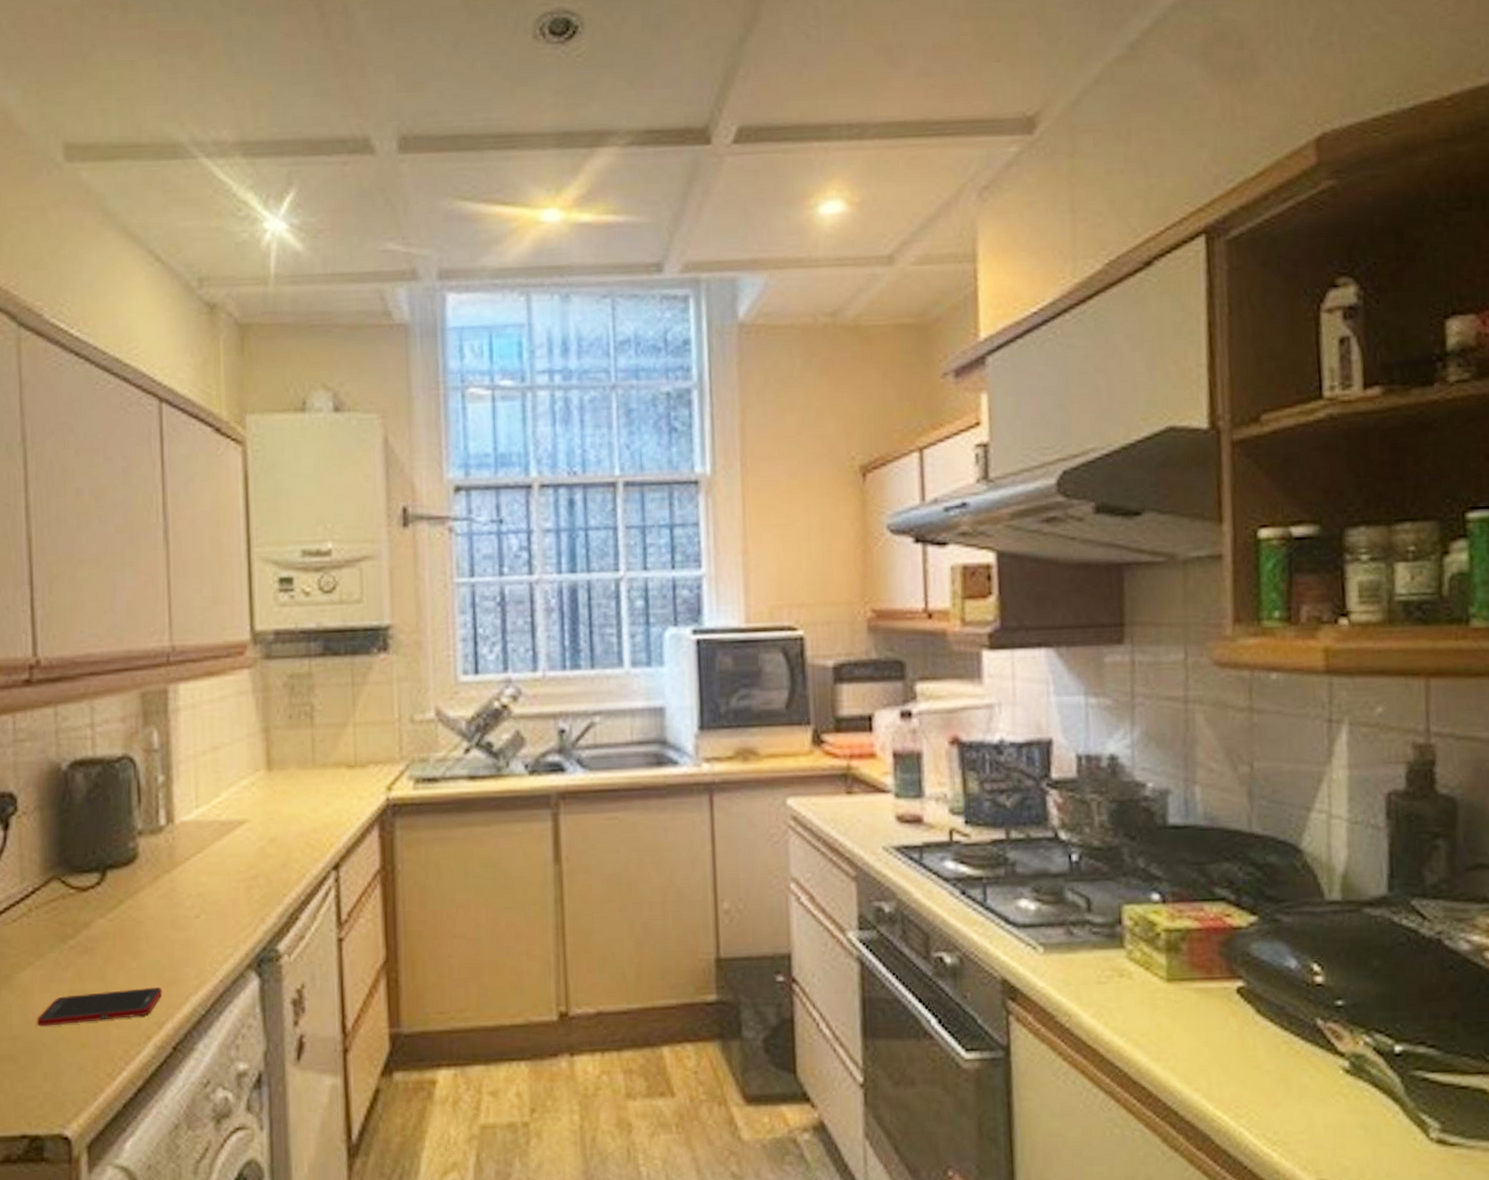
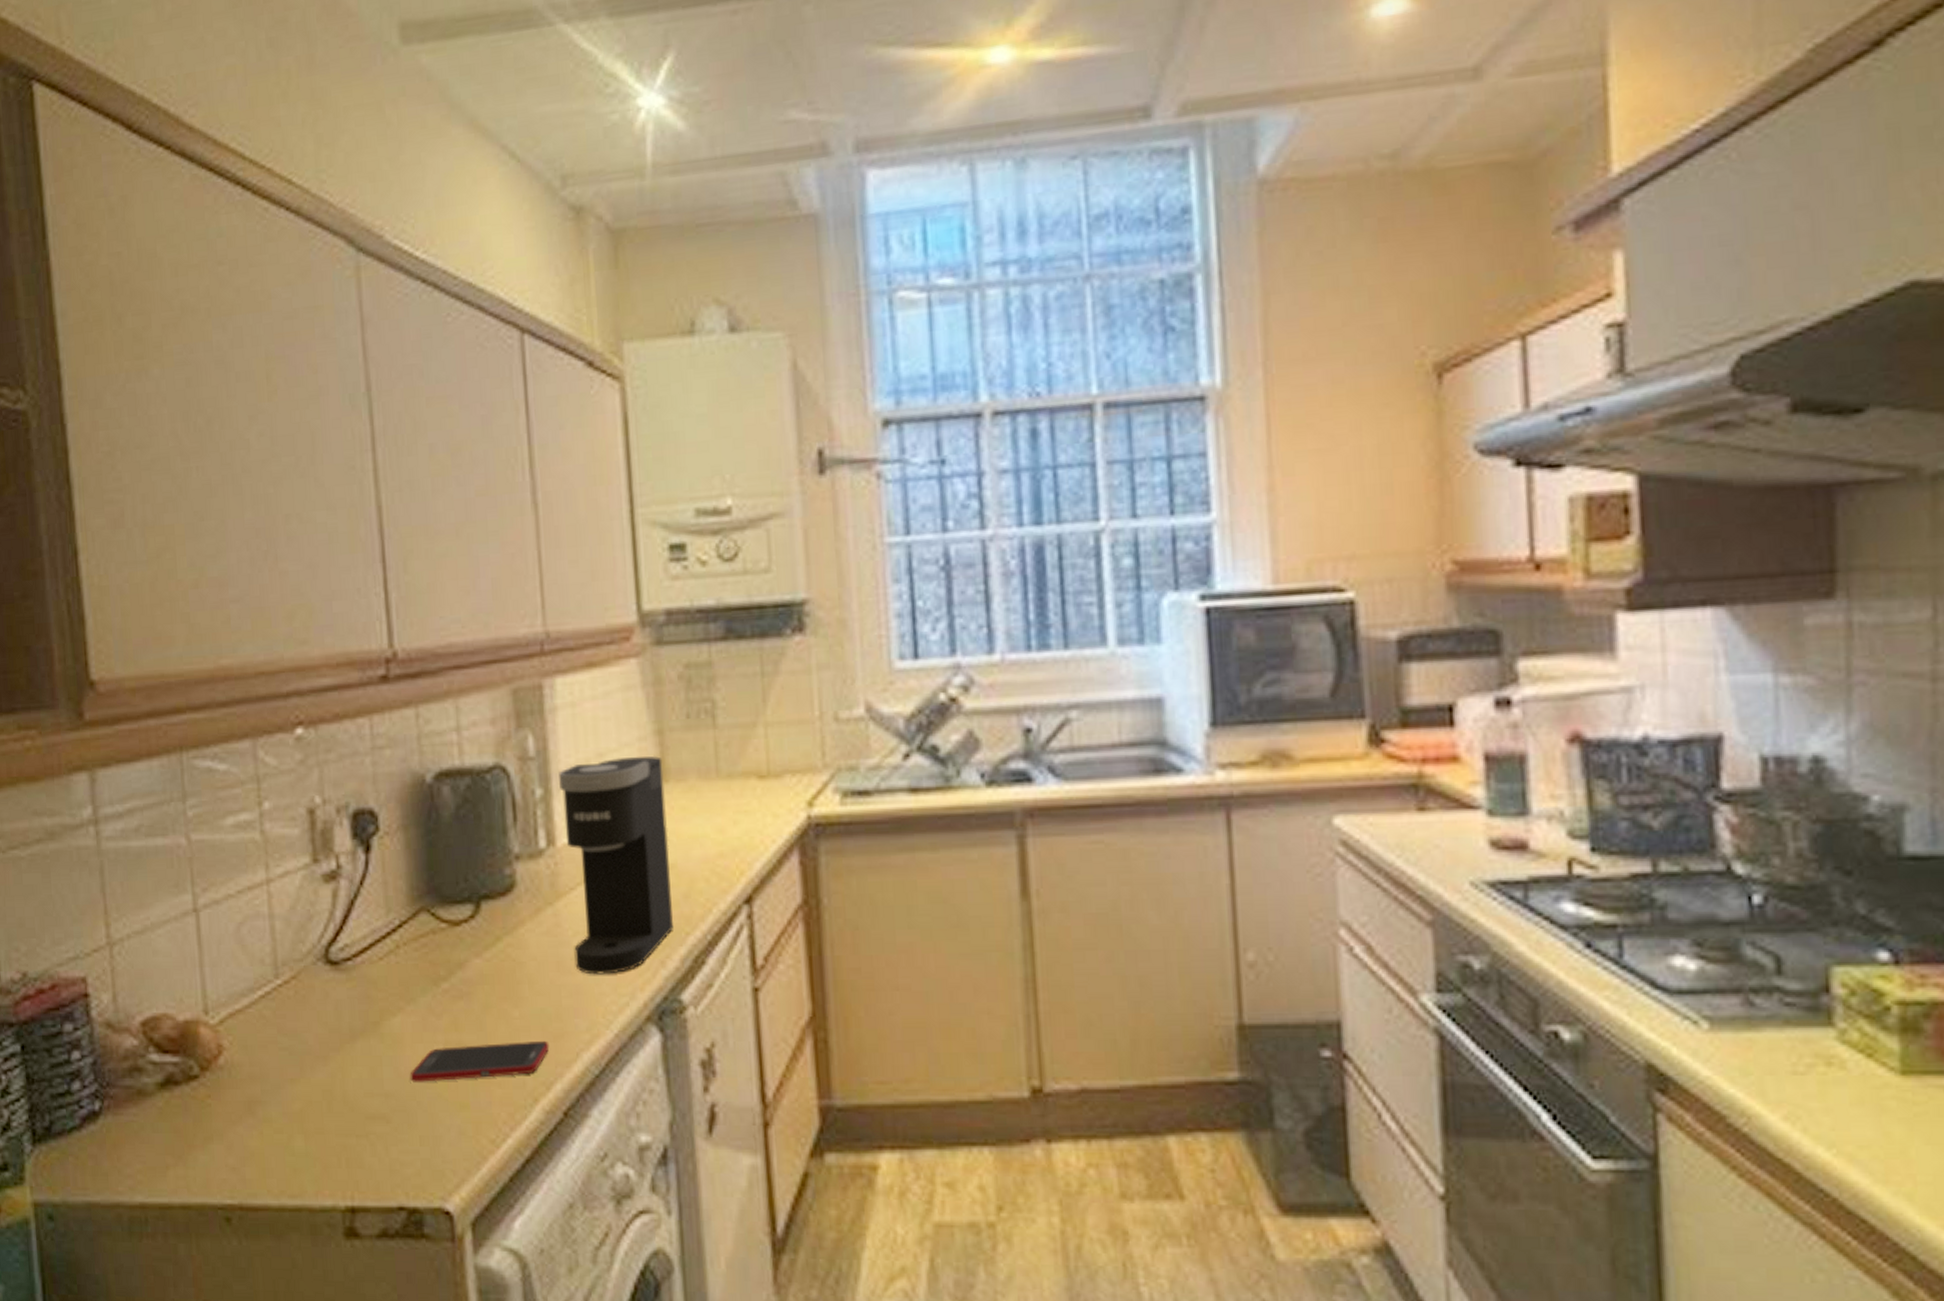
coffee maker: none [179,748,272,931] -> present [559,755,673,975]

